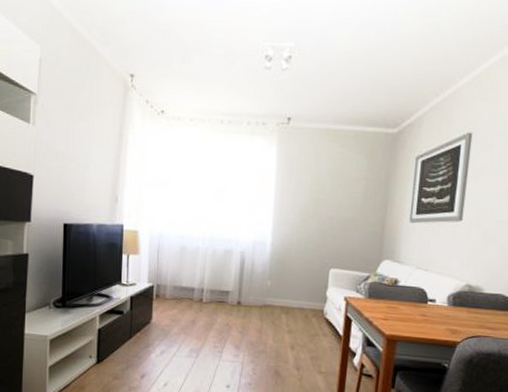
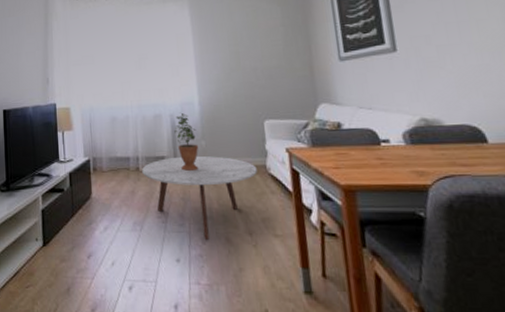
coffee table: none [205,293,315,371] -> present [142,155,257,239]
potted plant: none [243,252,264,308] -> present [174,113,199,171]

